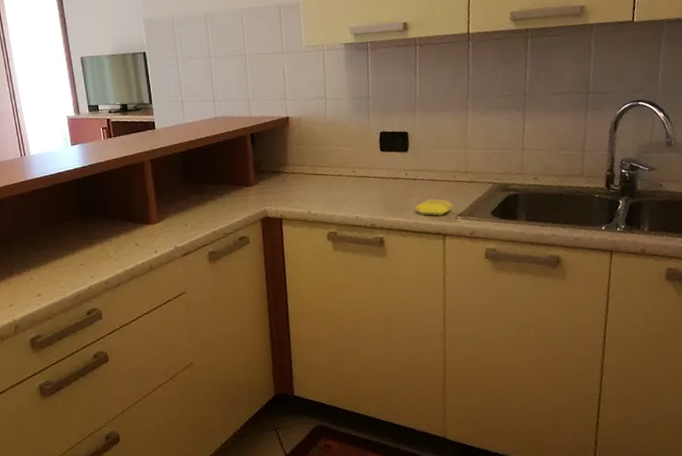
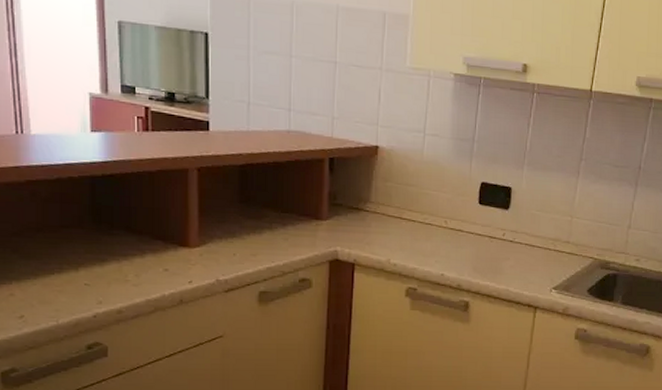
soap bar: present [415,199,453,216] -> none [508,266,549,286]

